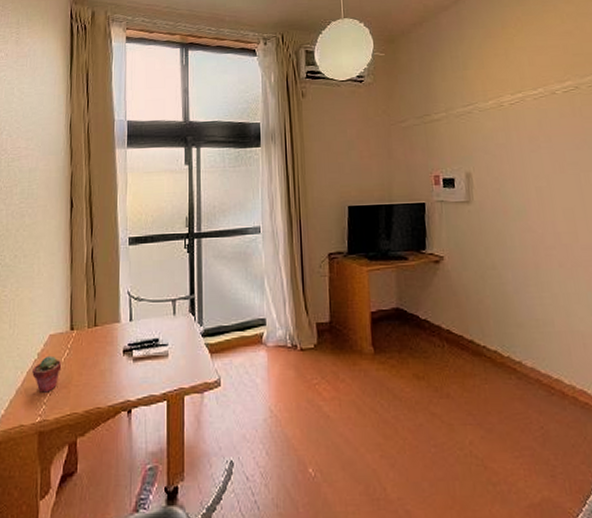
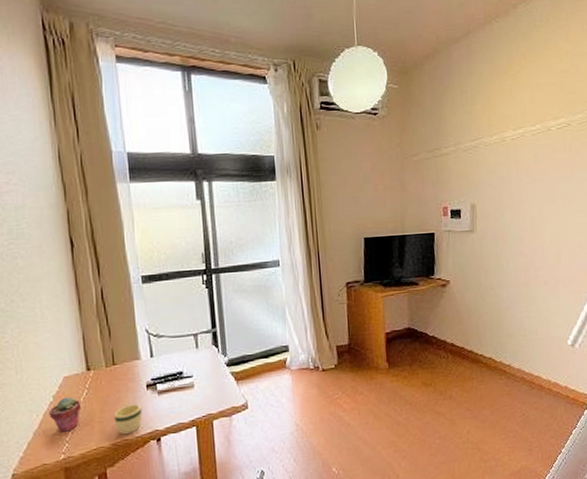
mug: none [89,369,117,403] -> present [113,403,143,435]

